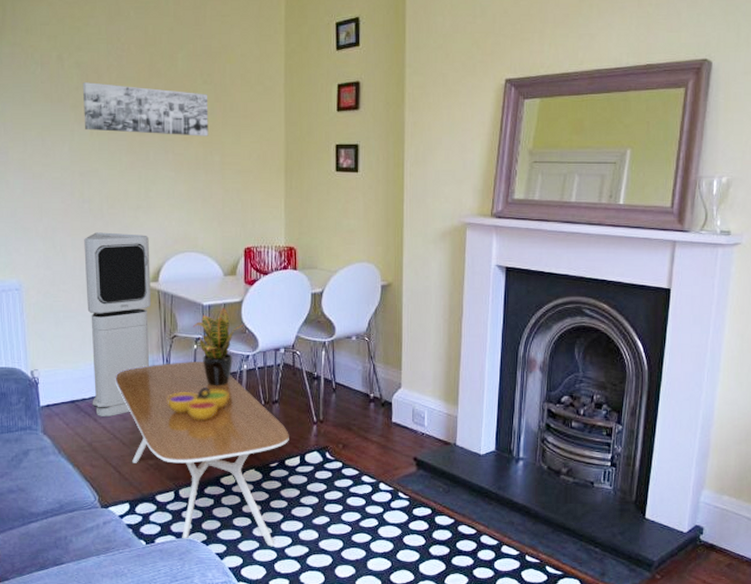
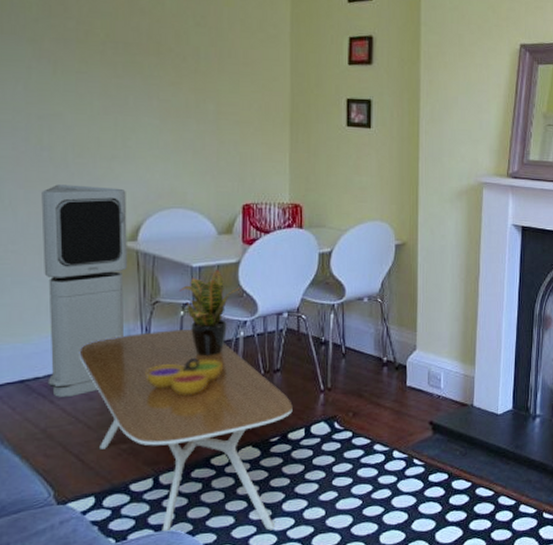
wall art: present [82,82,209,136] -> none [43,14,202,83]

